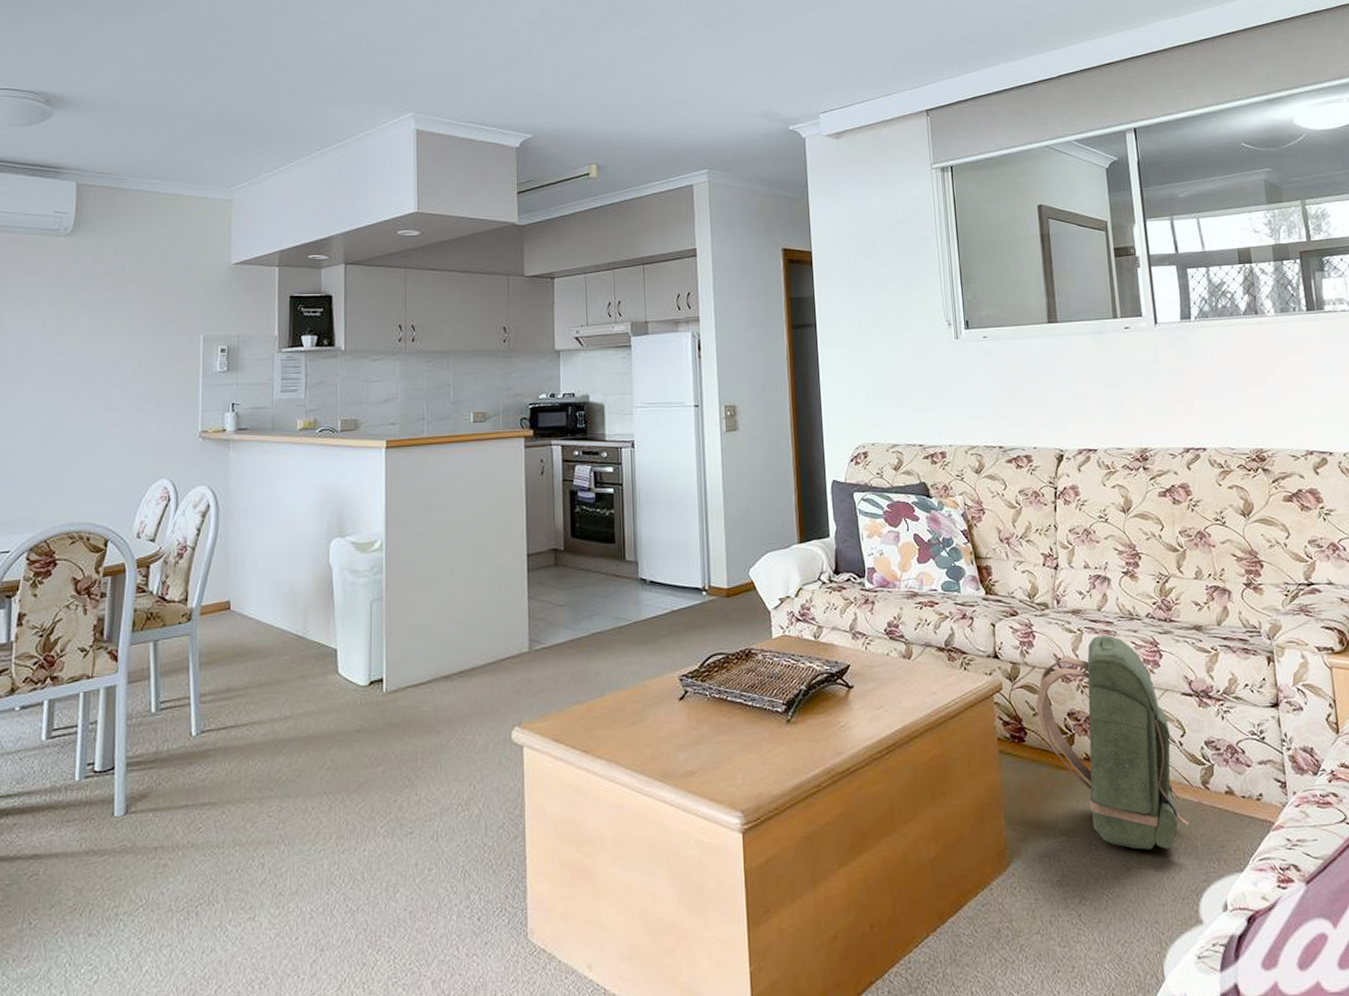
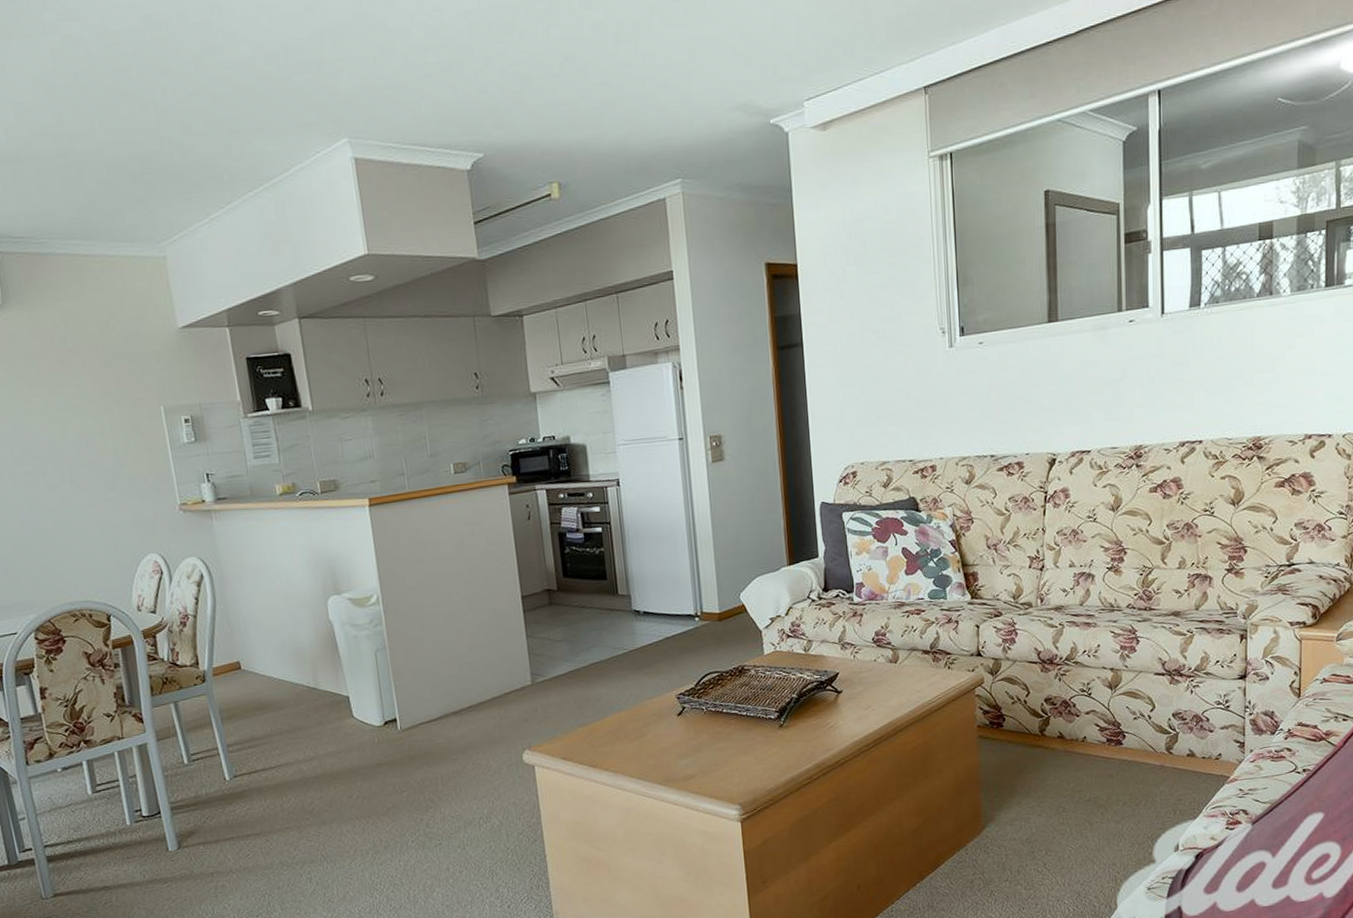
backpack: present [1036,634,1190,850] -> none [1015,627,1151,808]

